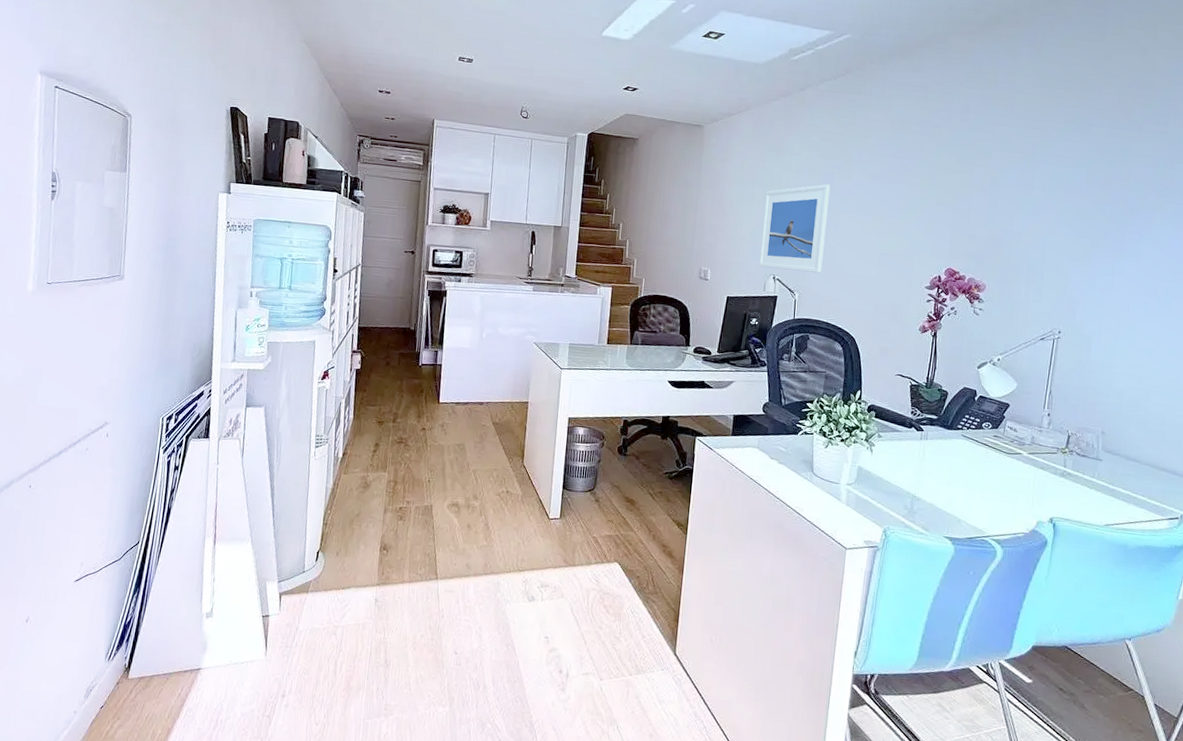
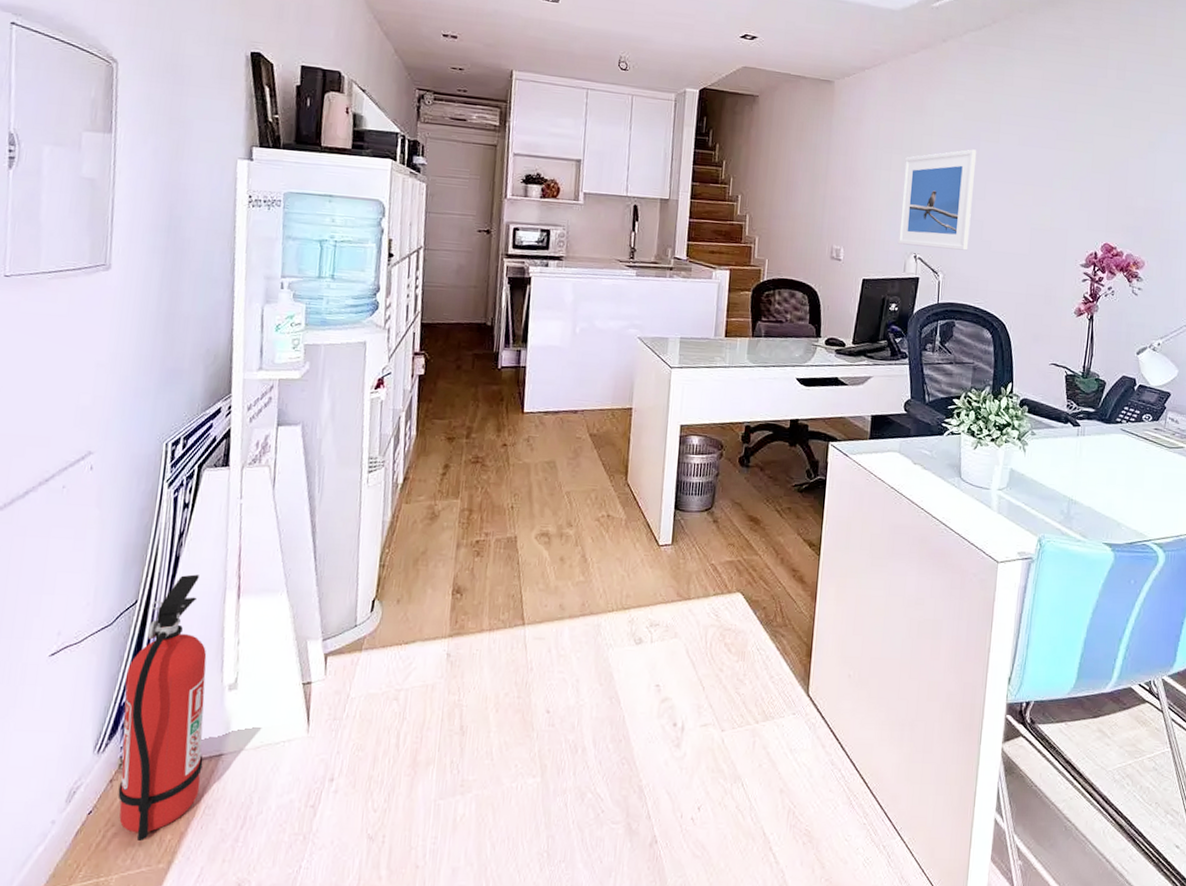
fire extinguisher: none [122,523,190,733] -> present [118,574,207,841]

